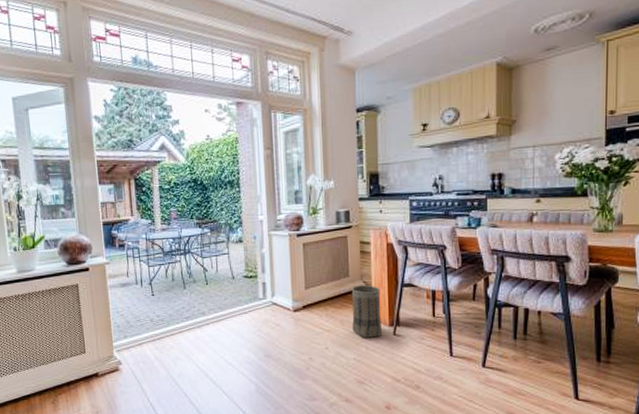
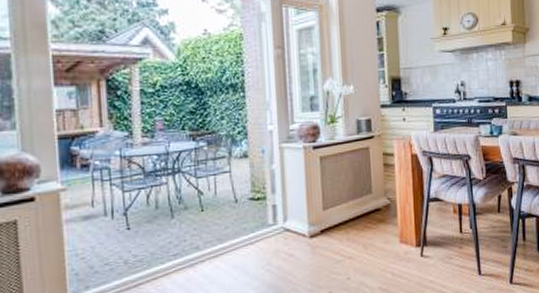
basket: present [352,285,383,338] -> none [376,201,410,263]

